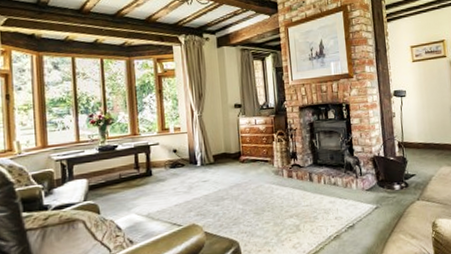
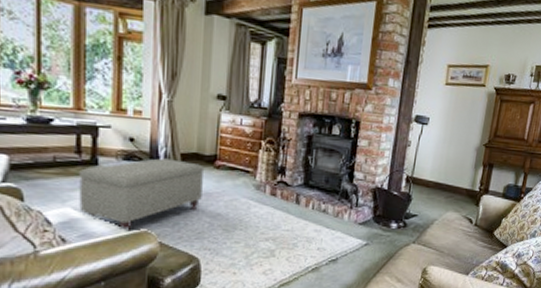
ottoman: none [139,161,234,228] -> present [79,158,205,233]

